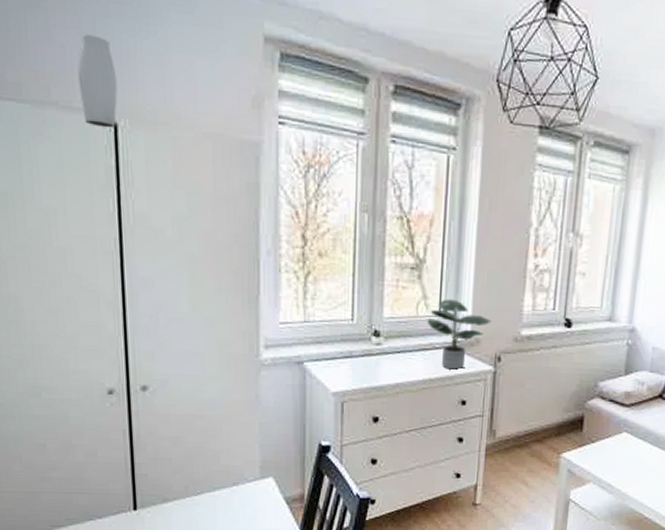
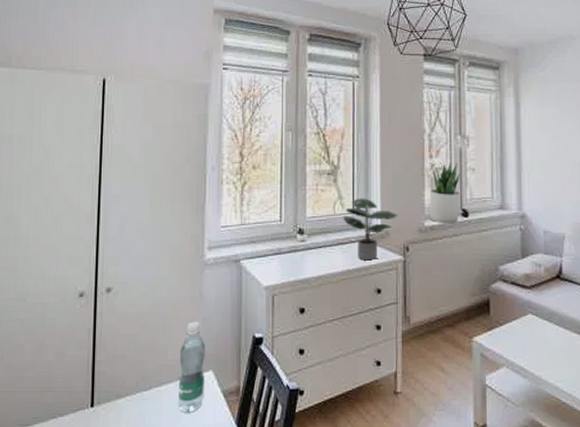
vase: present [77,34,118,128] -> none [80,20,108,83]
bottle: none [234,426,264,518] -> present [178,321,205,413]
planter: none [527,264,569,335] -> present [429,162,461,224]

